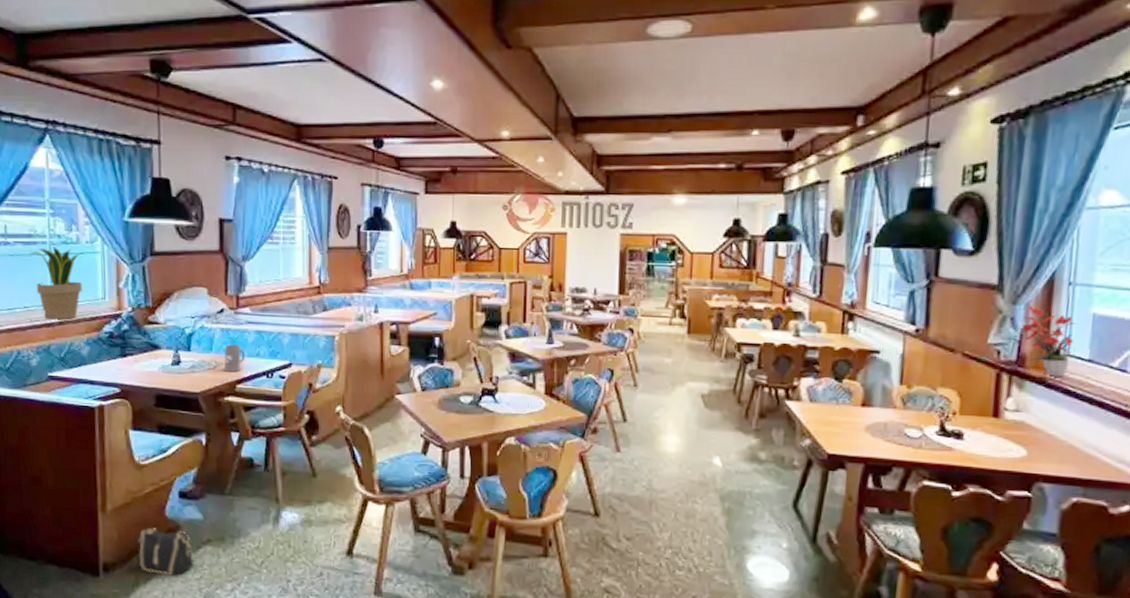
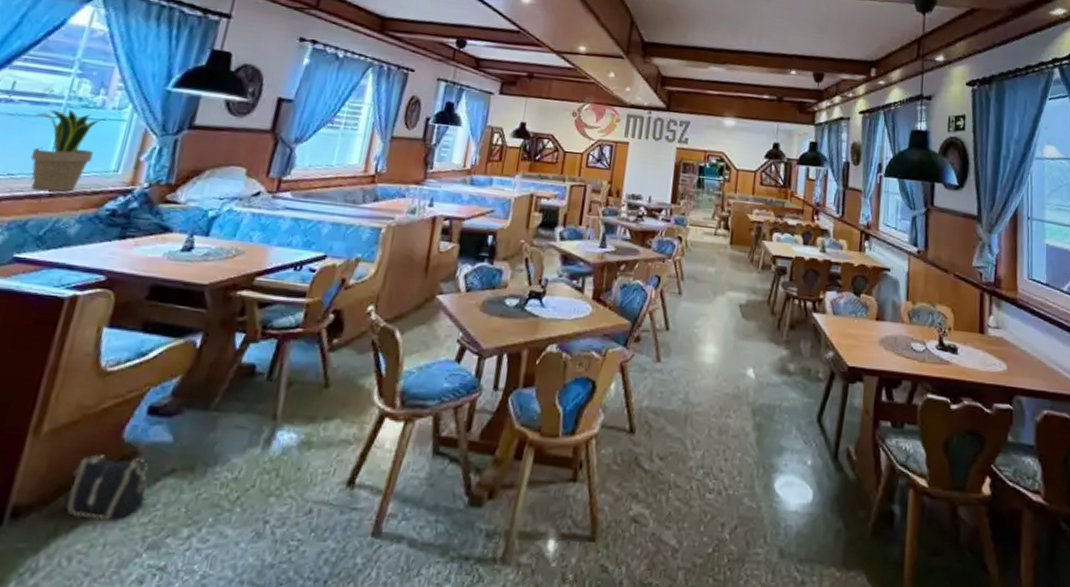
beer mug: present [223,344,245,372] -> none [244,231,275,263]
potted flower: present [1022,305,1077,377] -> none [997,235,1037,298]

